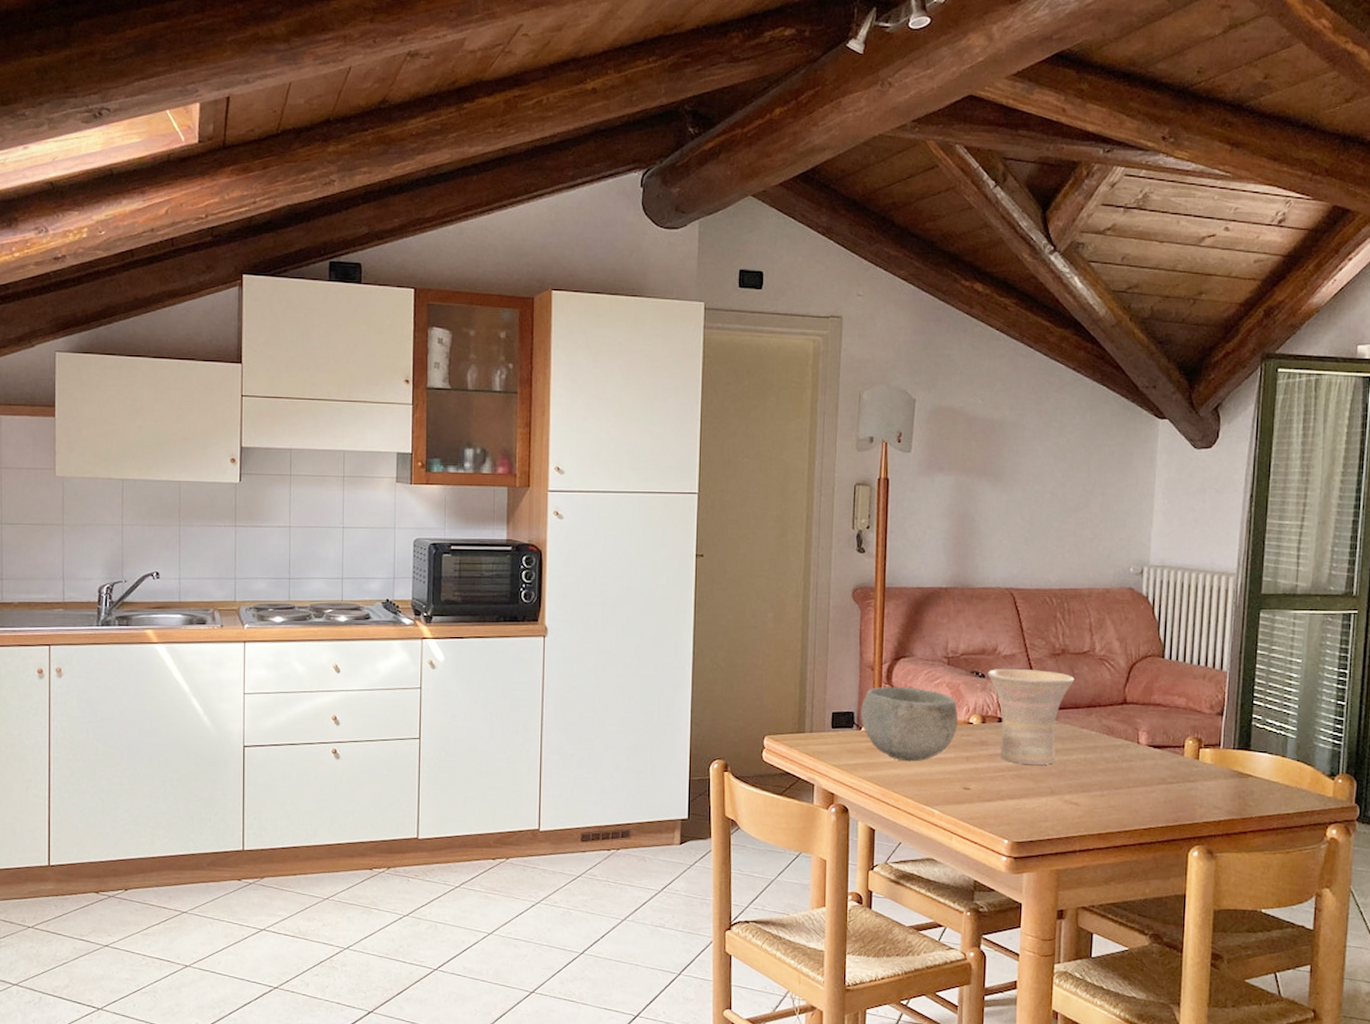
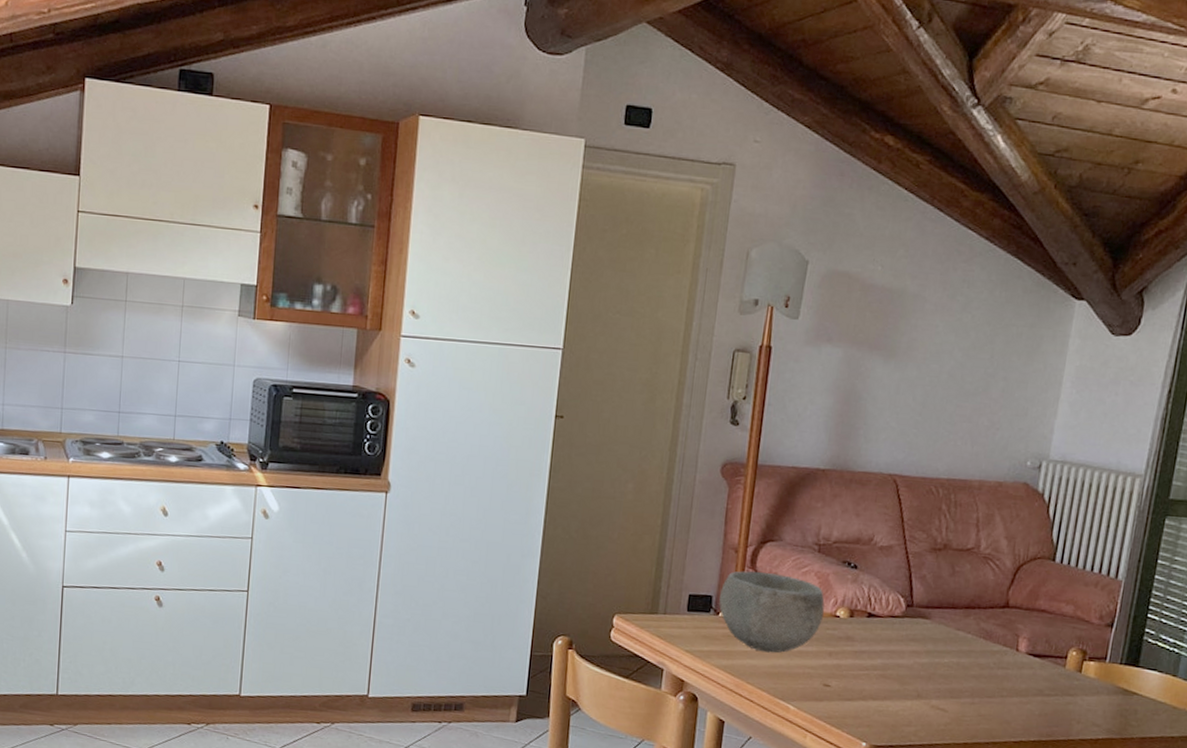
vase: present [987,668,1075,765] -> none [860,560,955,667]

